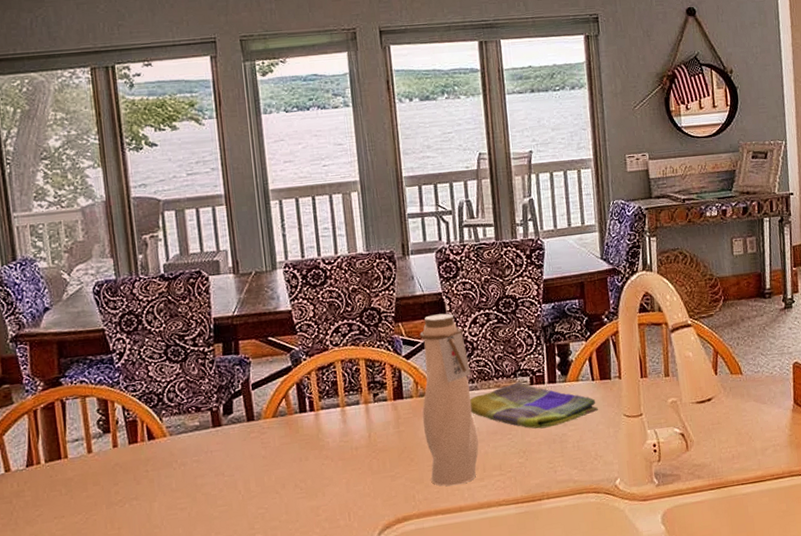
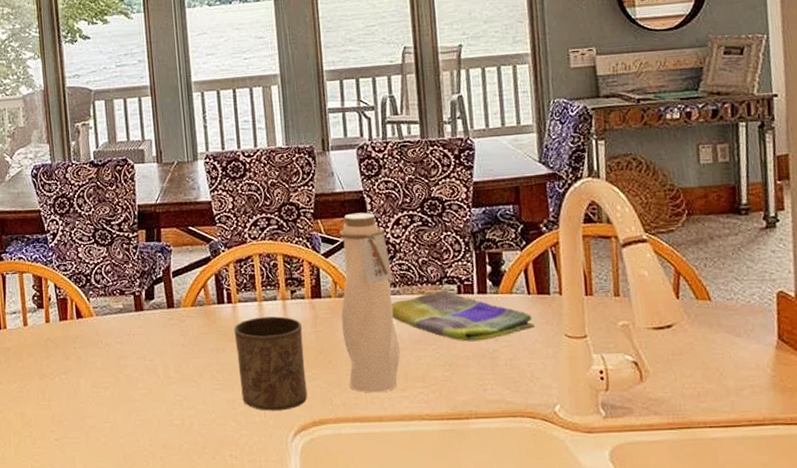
cup: none [316,419,391,514] -> present [234,316,308,411]

